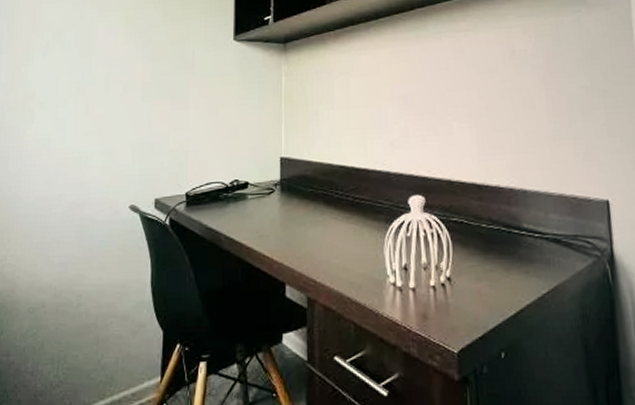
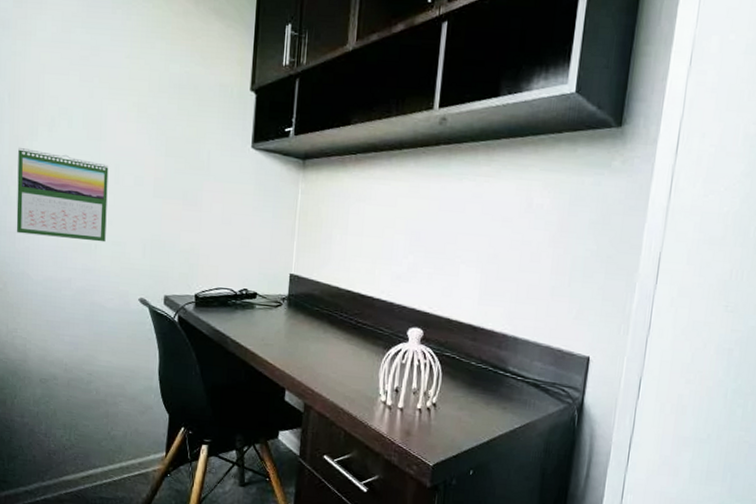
calendar: none [9,73,99,157] -> present [16,147,109,243]

